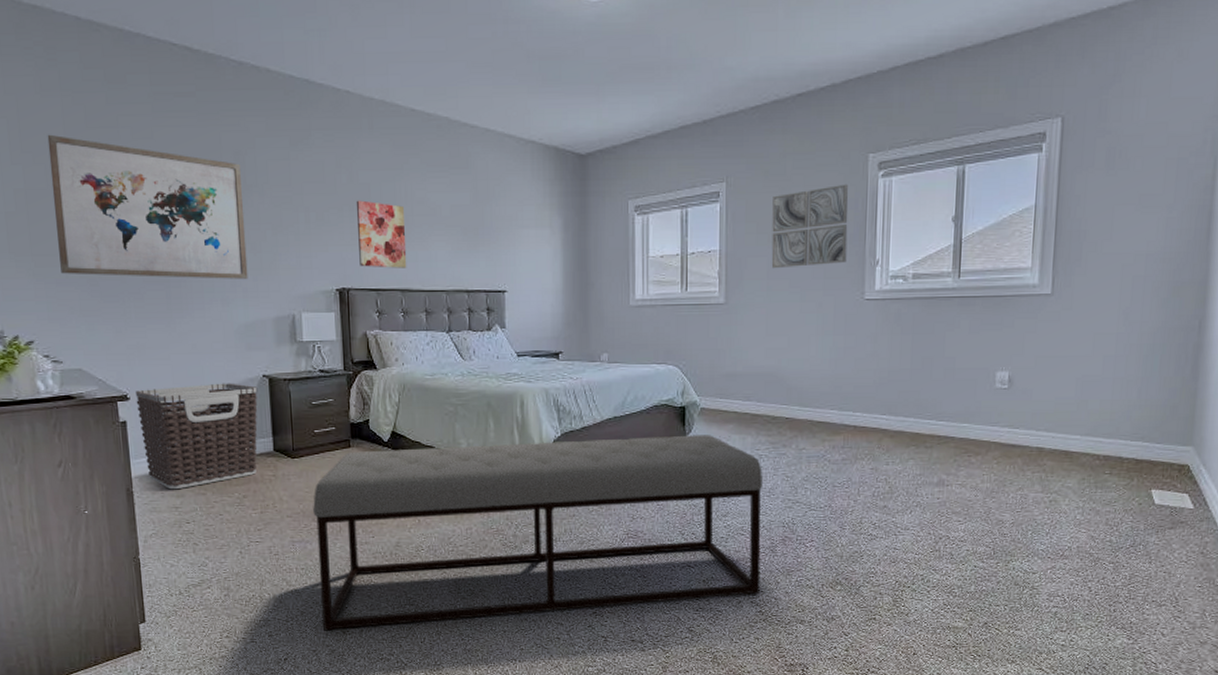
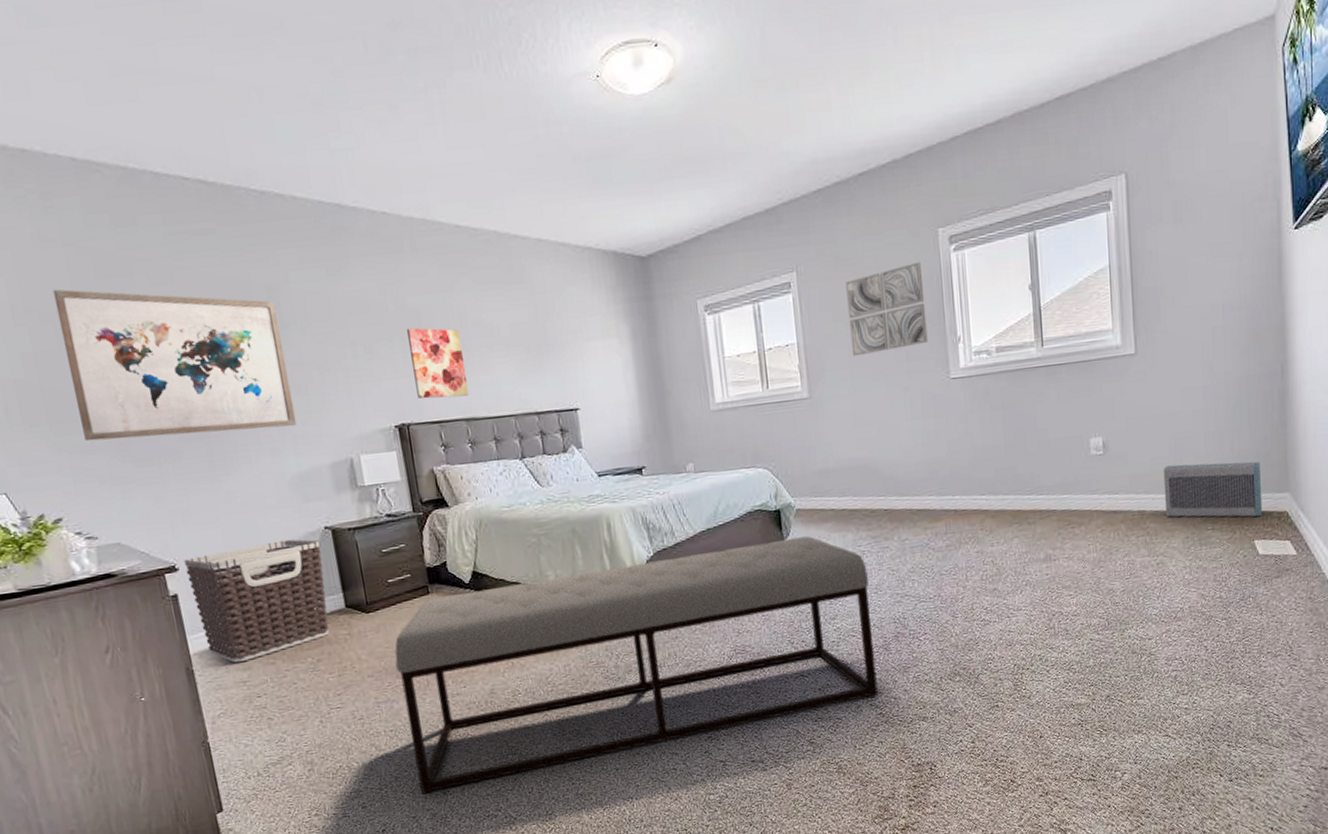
air purifier: none [1064,407,1166,467] -> present [1163,461,1263,517]

